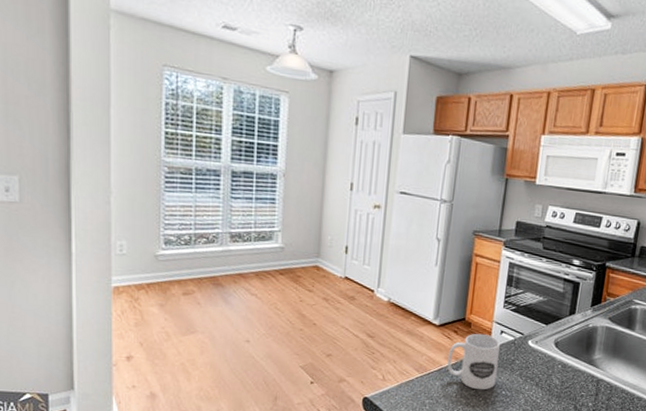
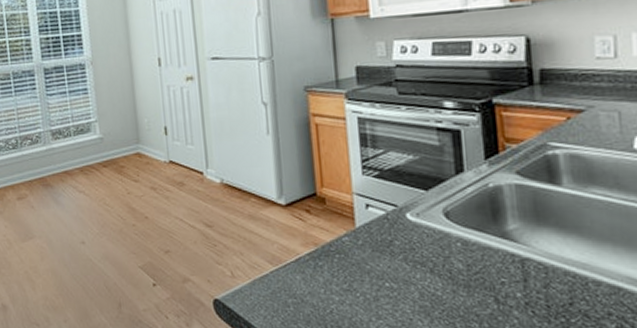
mug: present [447,333,501,390] -> none [304,210,374,283]

